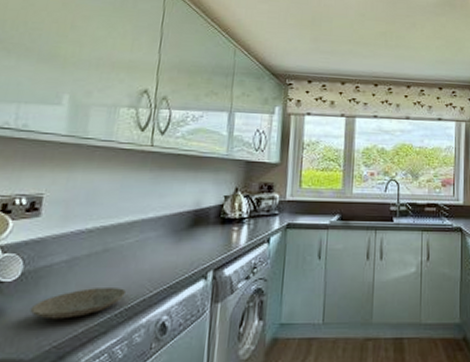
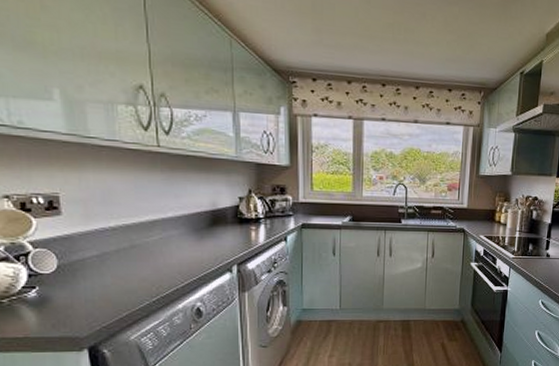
plate: present [29,288,126,319] -> none [74,279,159,305]

